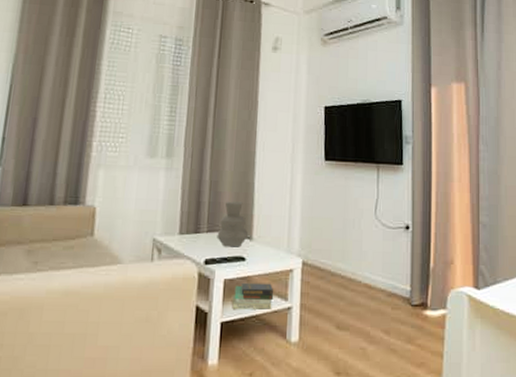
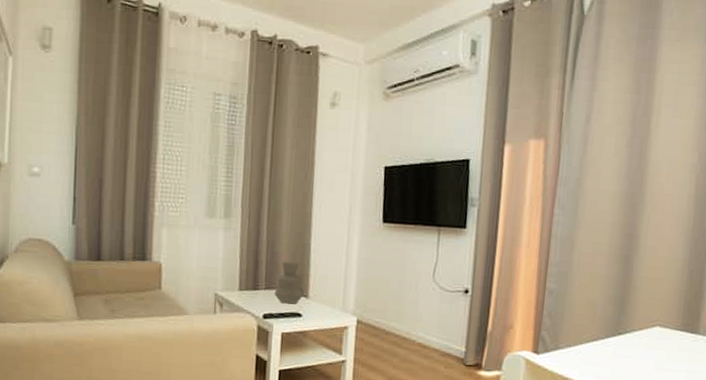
books: present [231,282,274,310] -> none [288,336,329,362]

